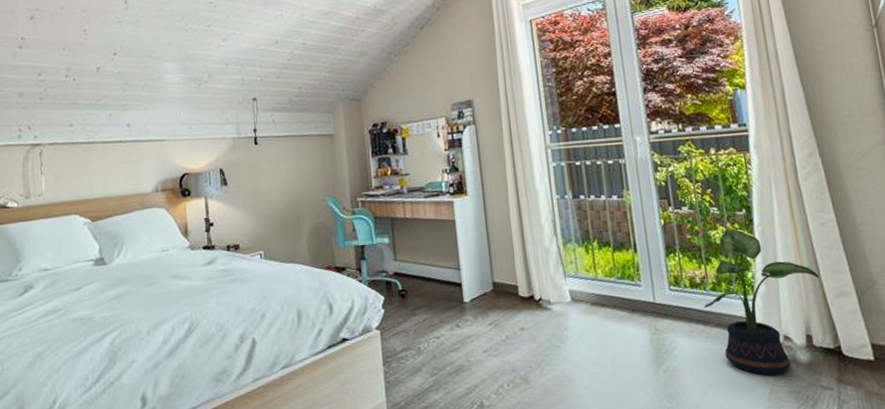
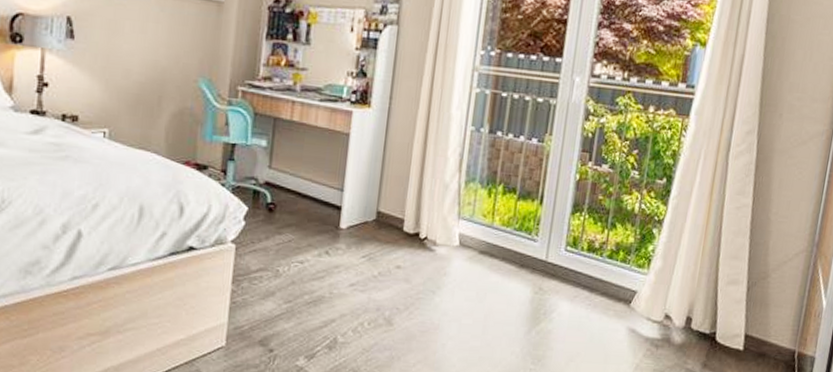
potted plant: present [704,228,819,376] -> none [595,196,717,352]

